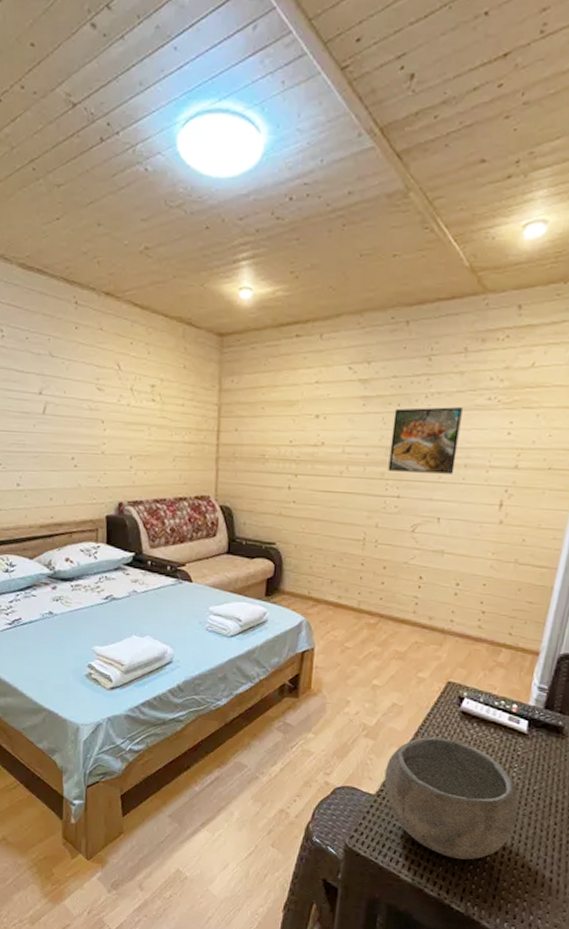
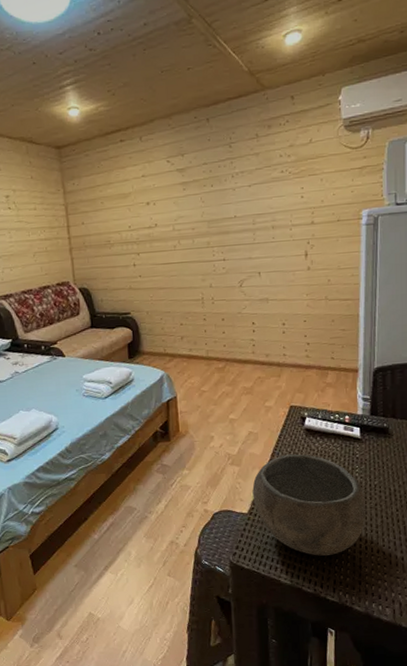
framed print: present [388,407,463,474] -> none [209,181,265,240]

